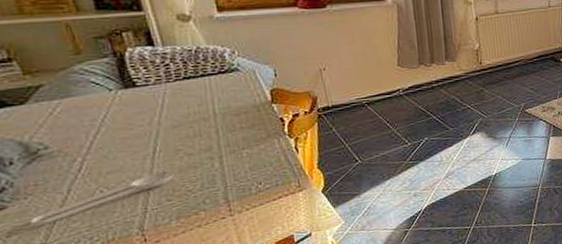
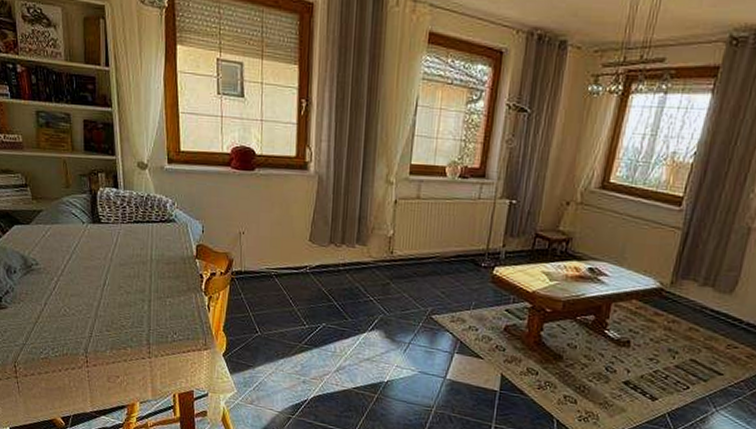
tongs: present [28,170,174,227] -> none [18,302,115,329]

